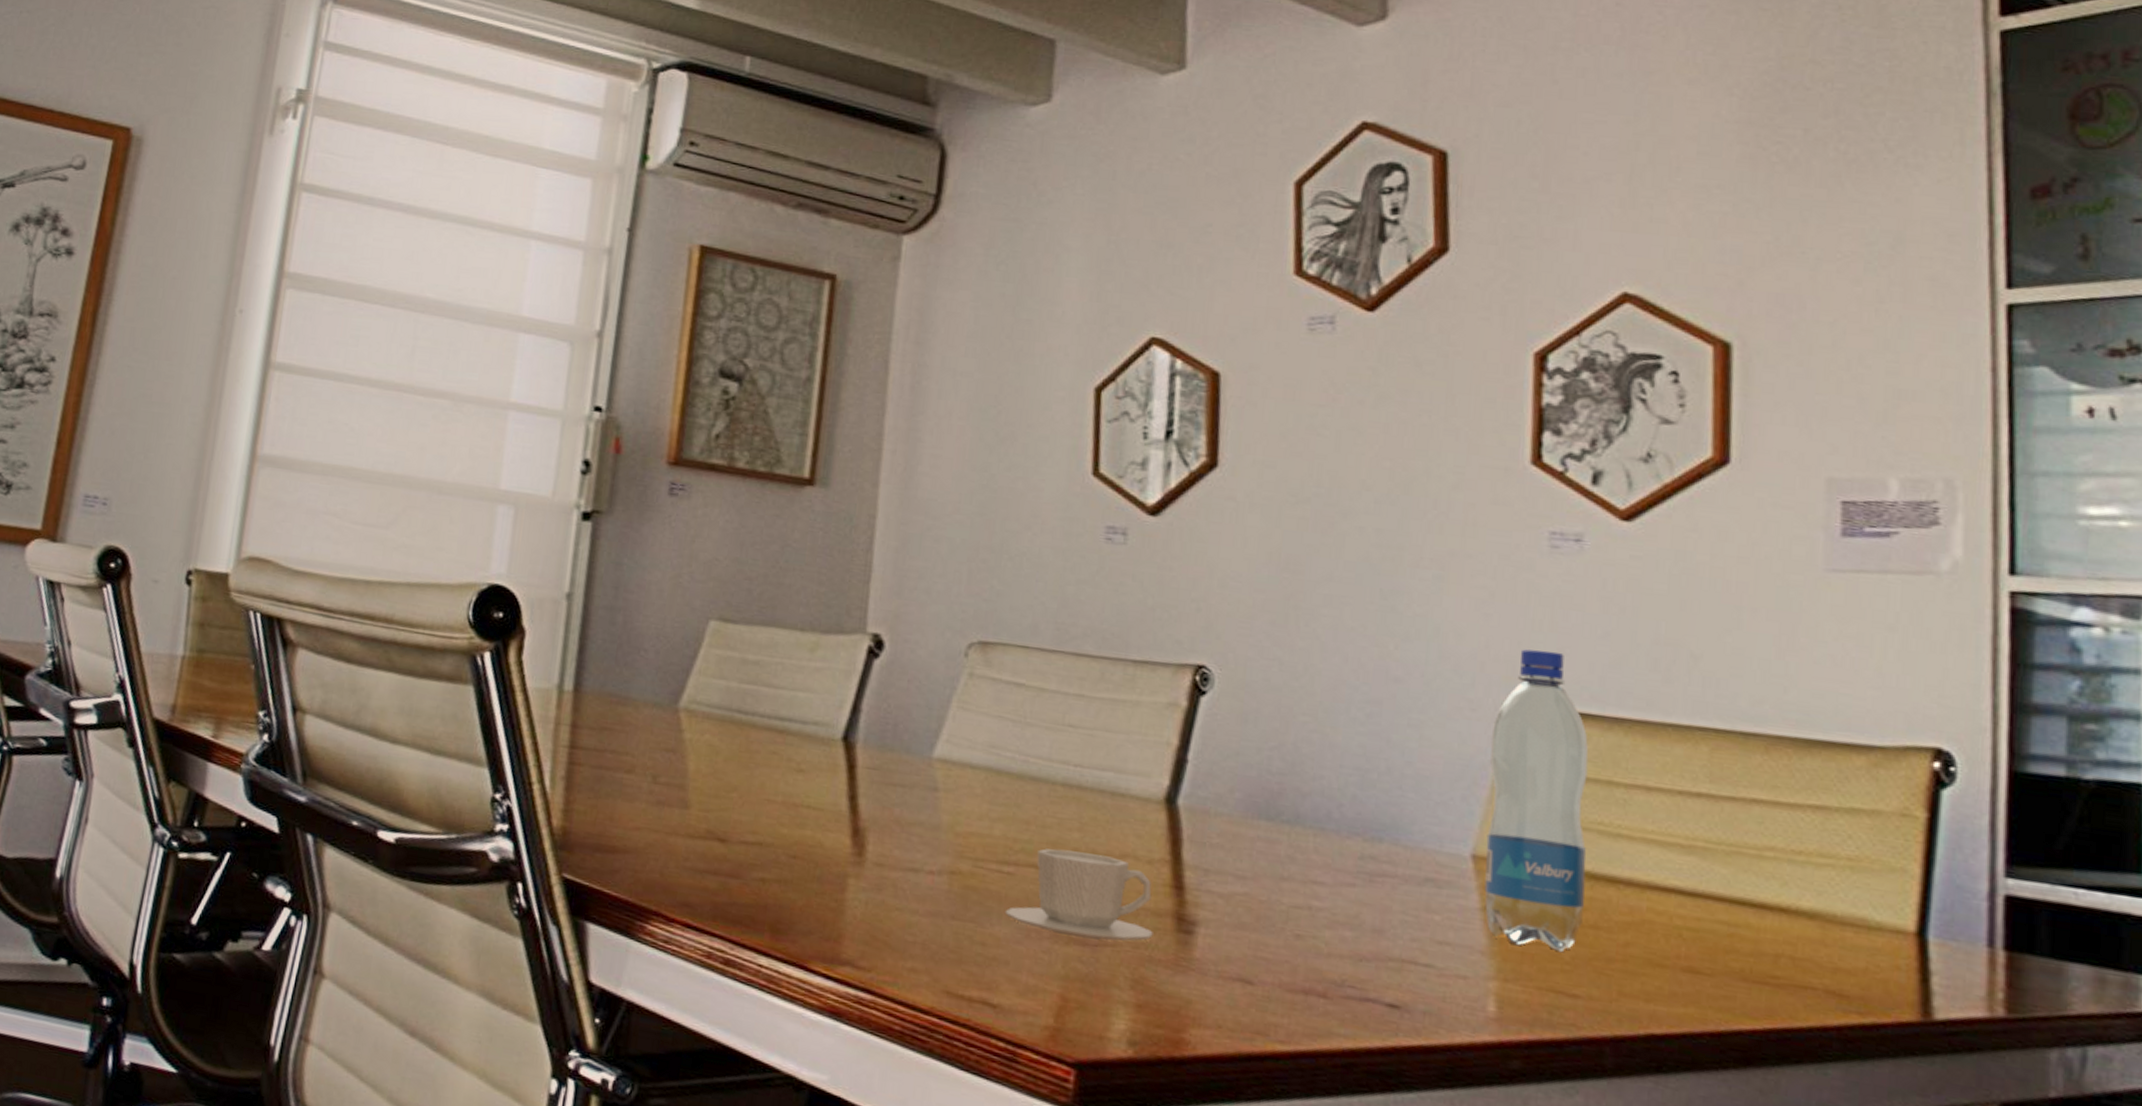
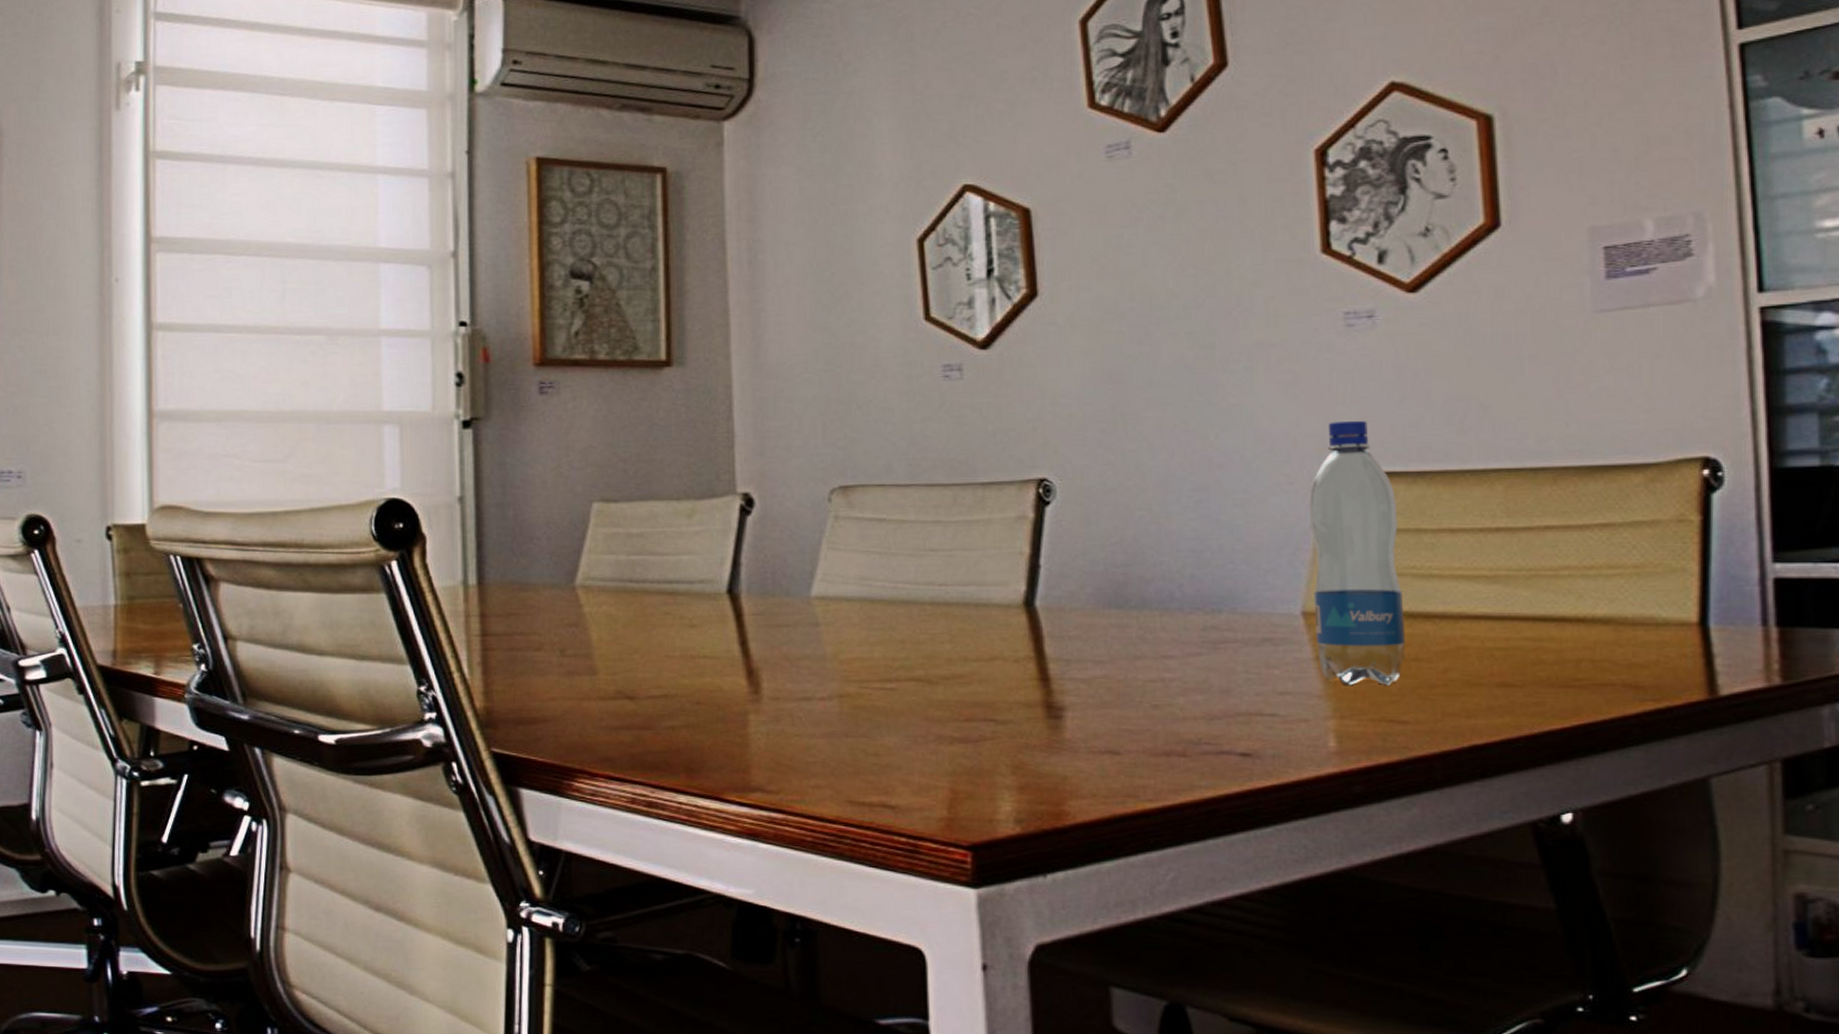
cup: present [1004,848,1153,942] -> none [892,661,1026,737]

